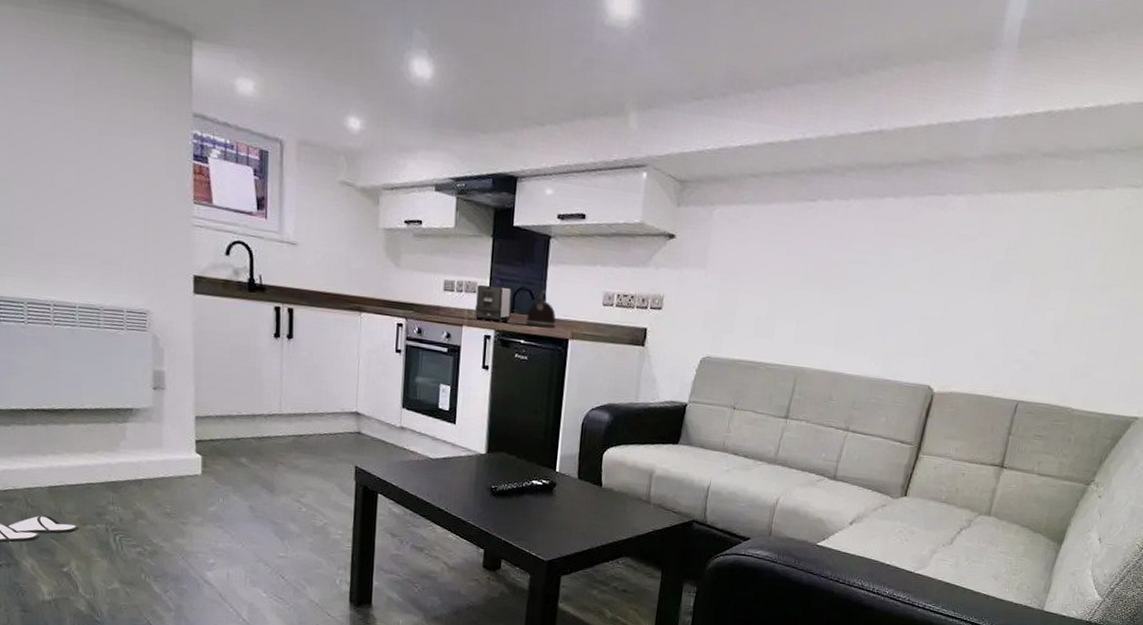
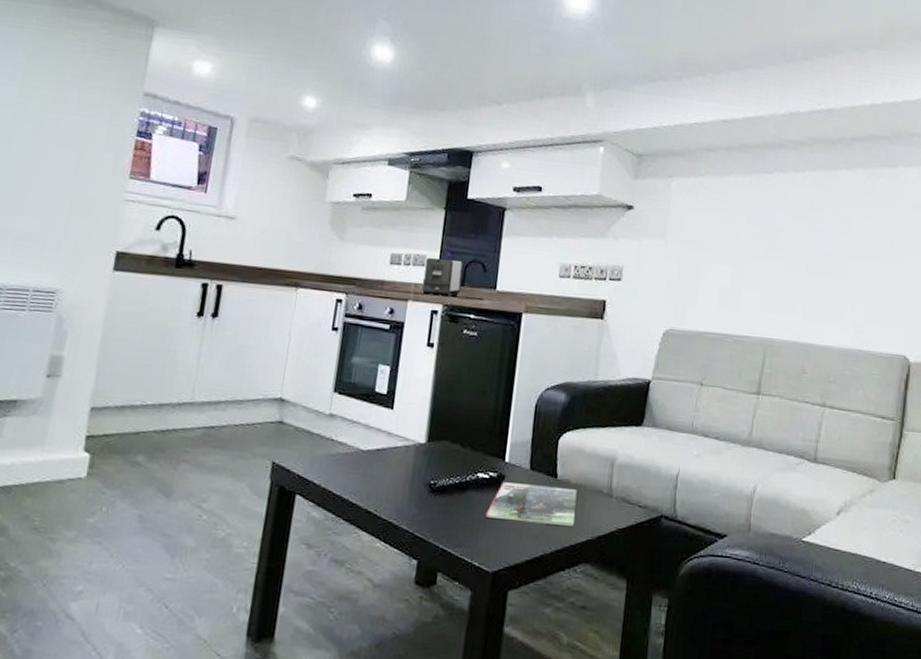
kettle: present [526,289,556,328] -> none [477,261,509,302]
magazine: none [540,488,619,527] -> present [485,482,577,526]

